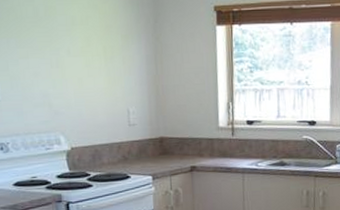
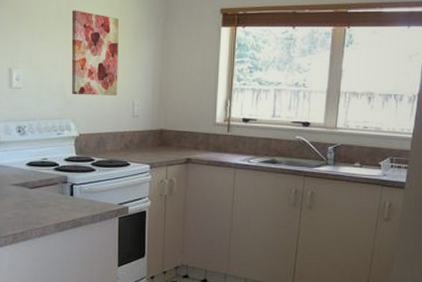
wall art: none [50,12,110,106] -> present [71,10,119,96]

